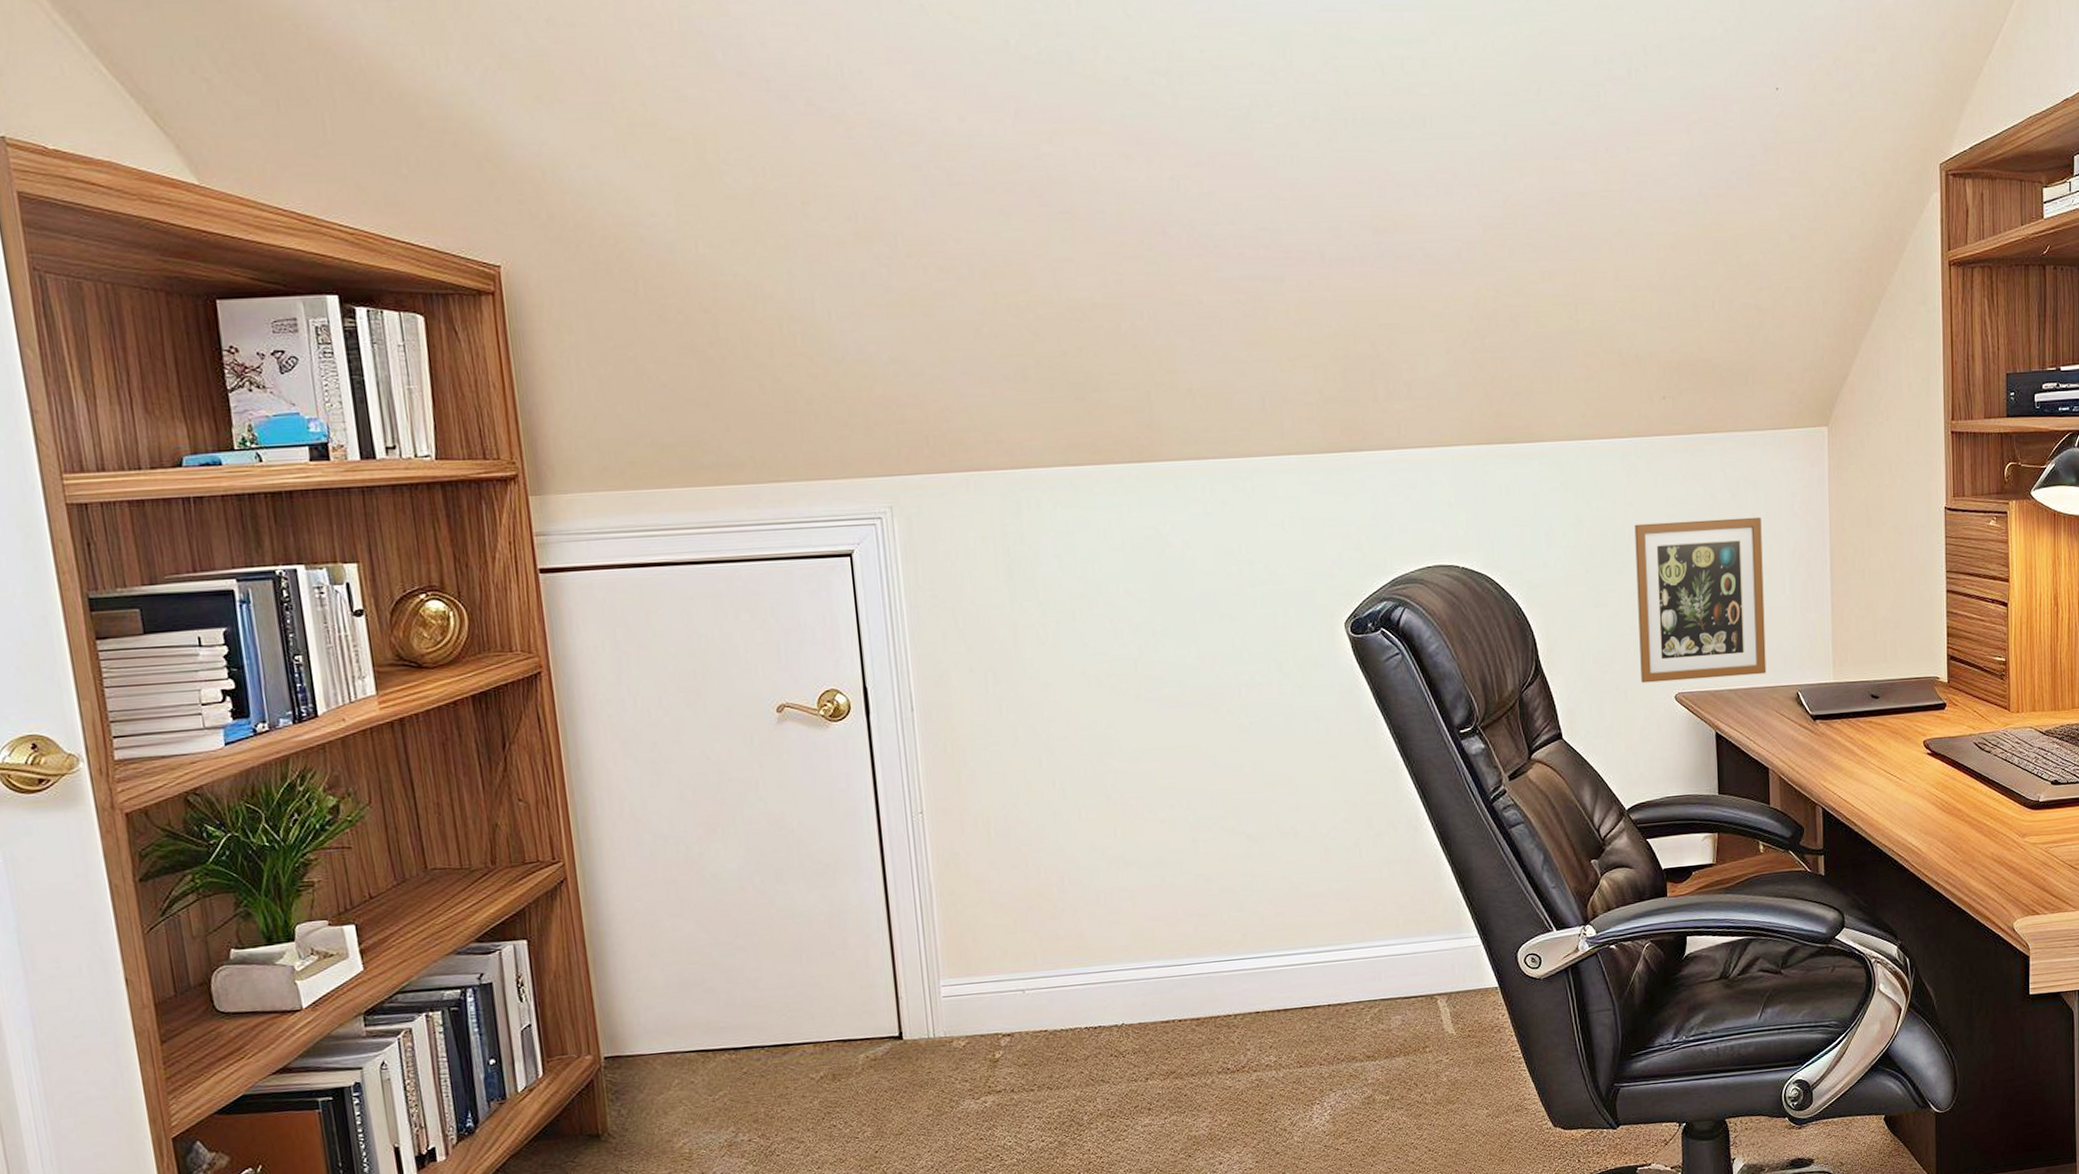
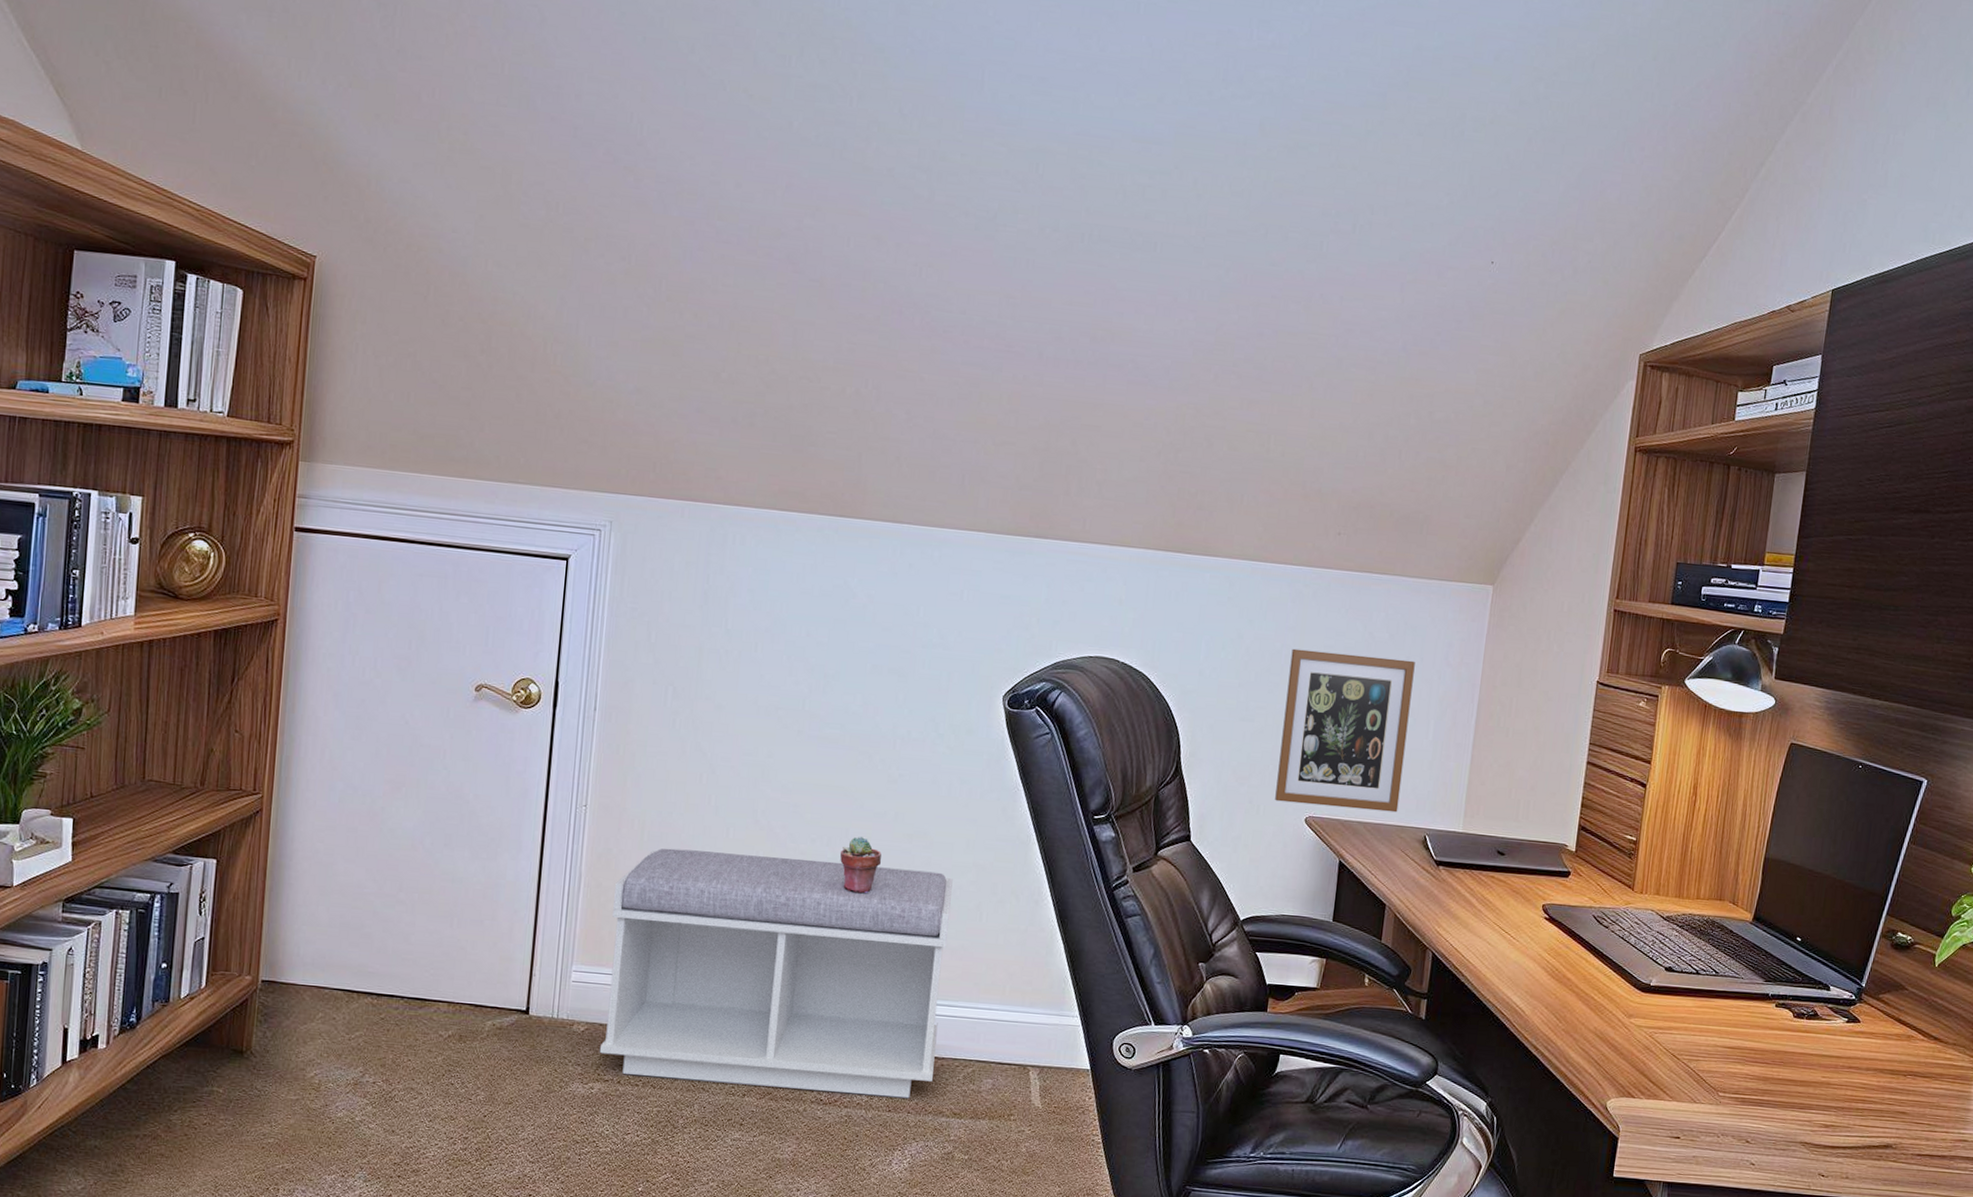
bench: none [970,816,1339,1081] -> present [599,848,953,1099]
potted succulent: none [1203,794,1248,853] -> present [840,836,882,894]

